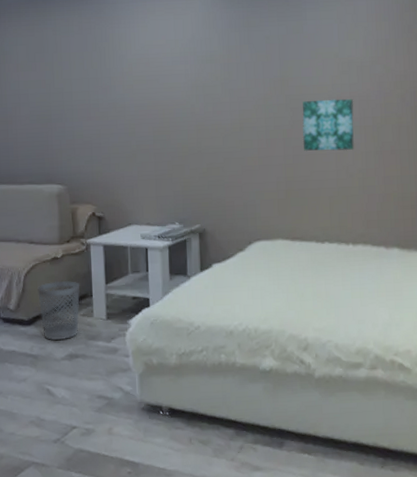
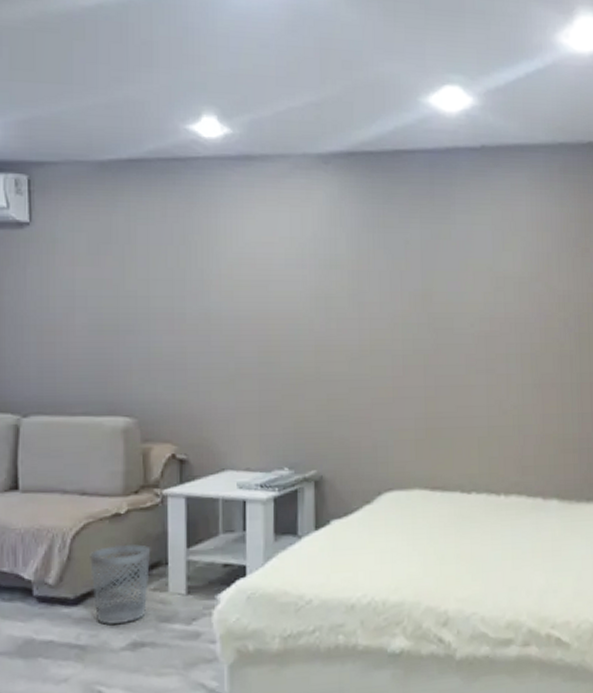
wall art: present [302,98,354,152] -> none [447,320,510,383]

